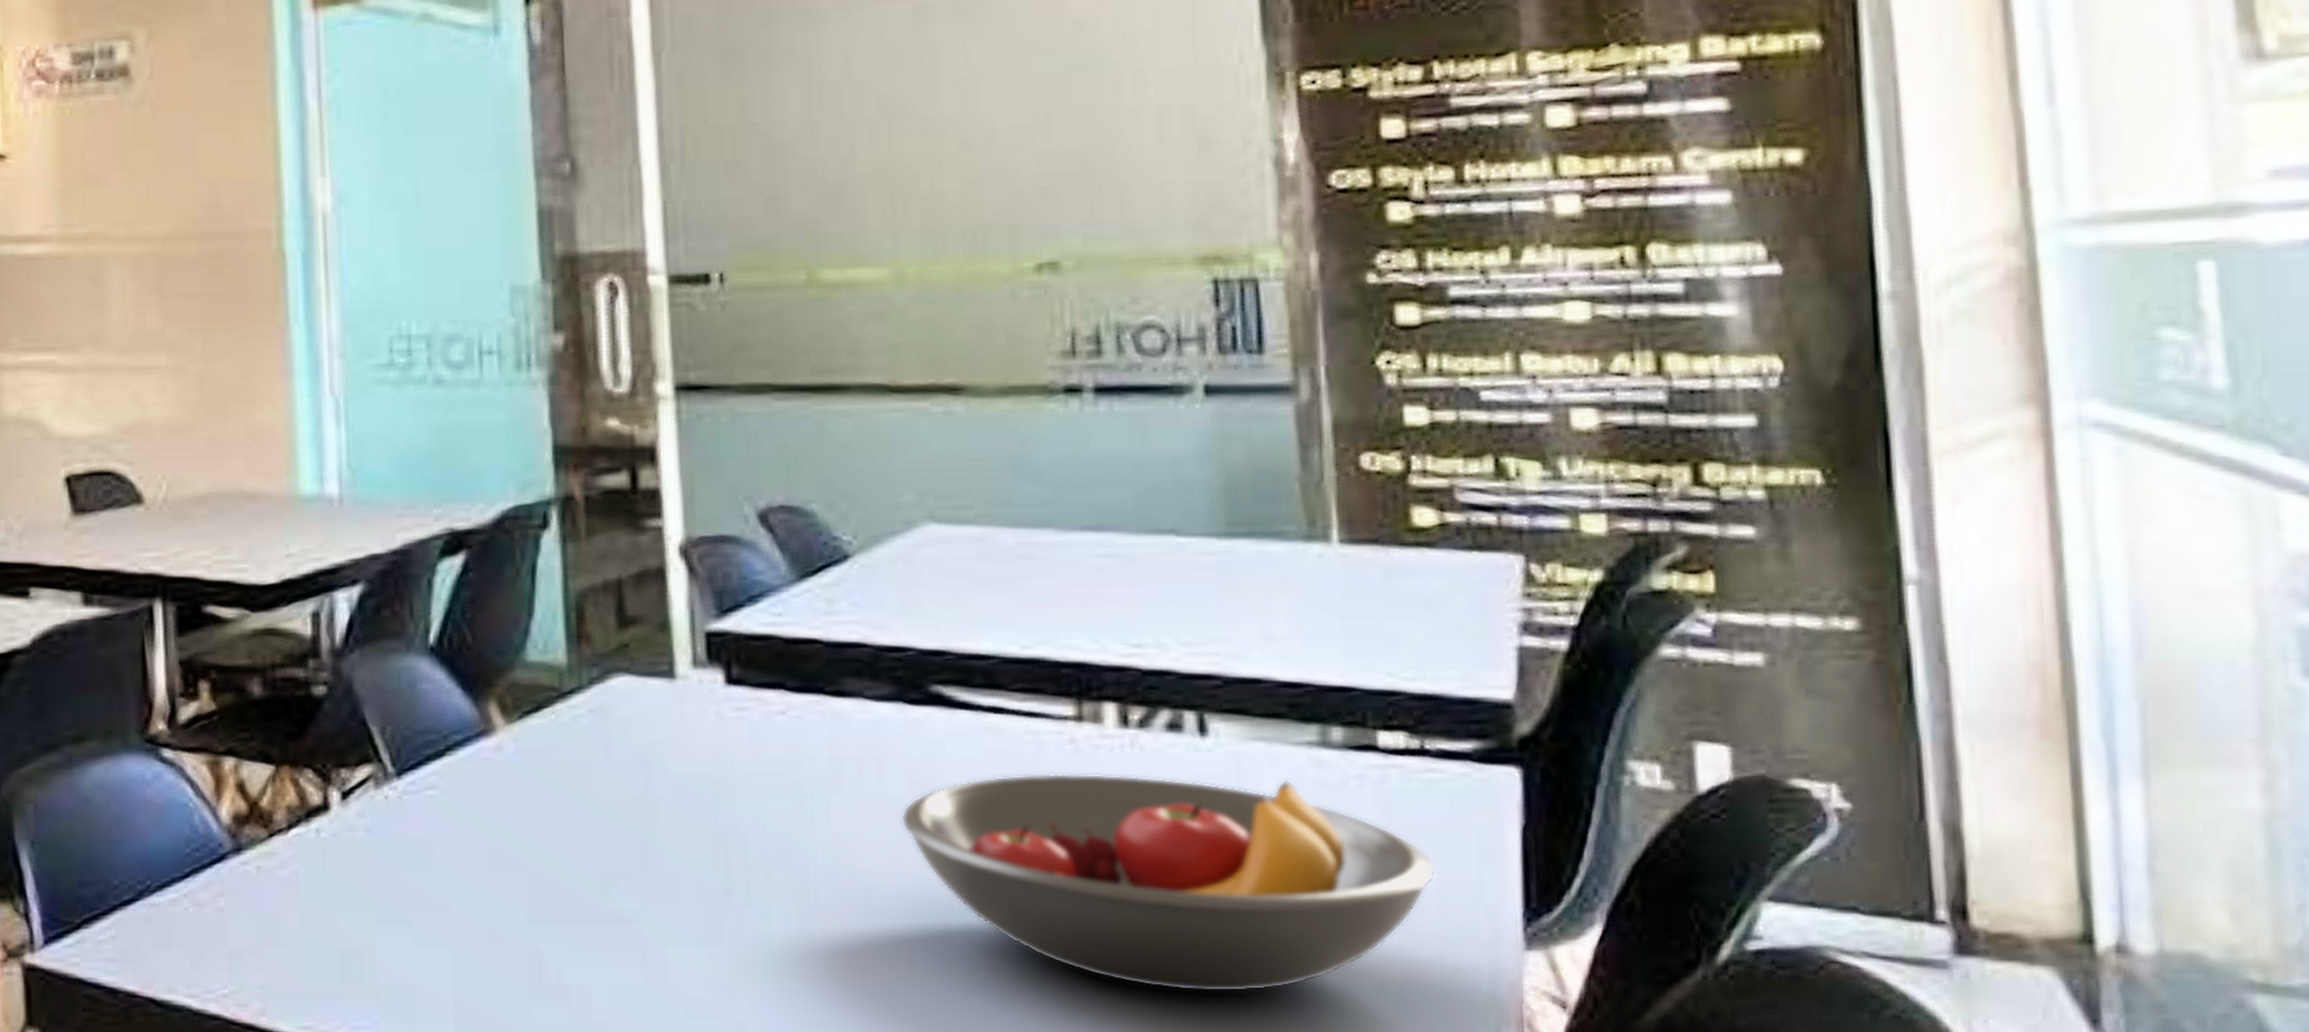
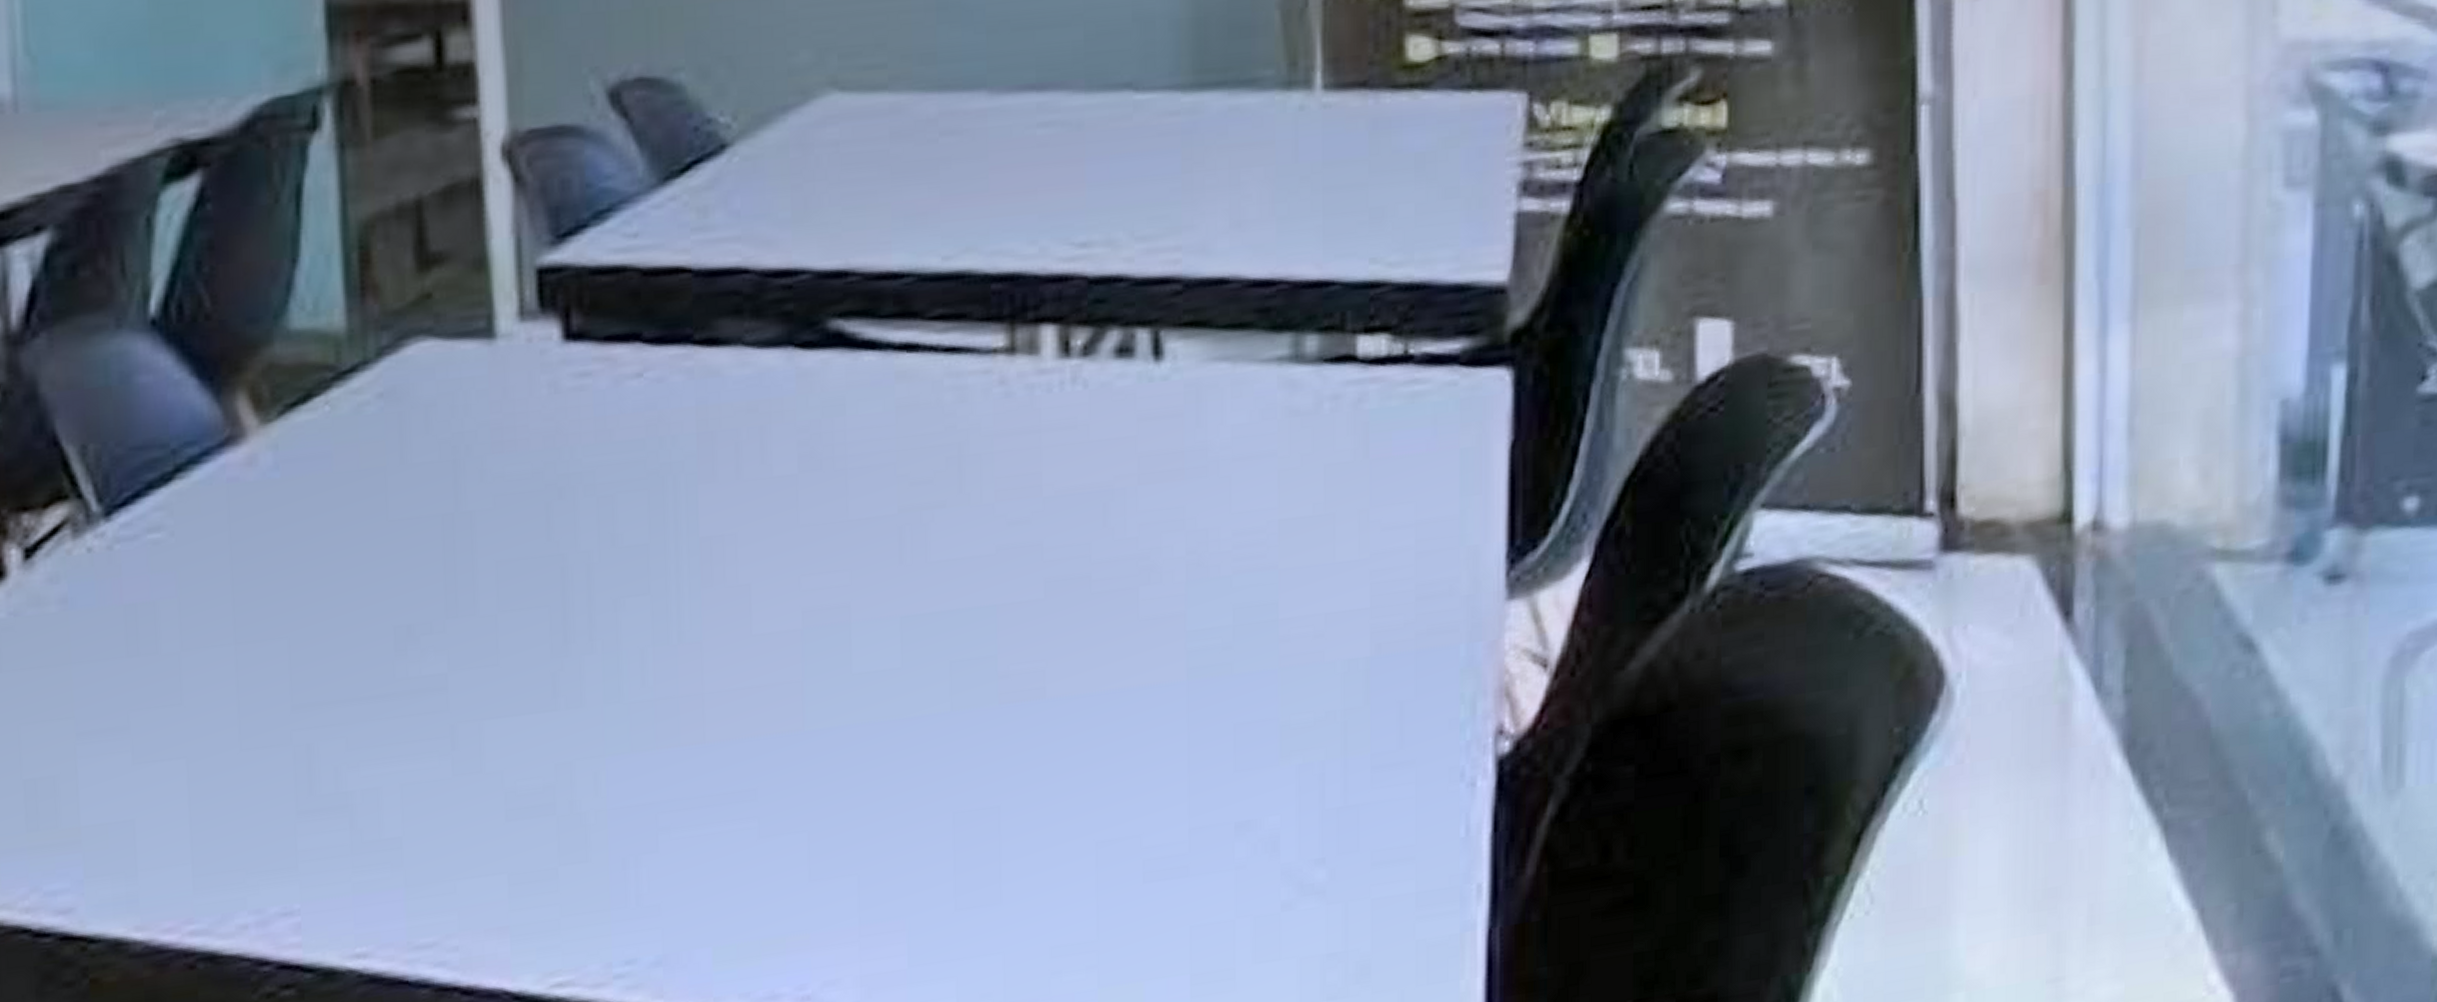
fruit bowl: present [900,773,1436,993] -> none [788,409,1415,702]

